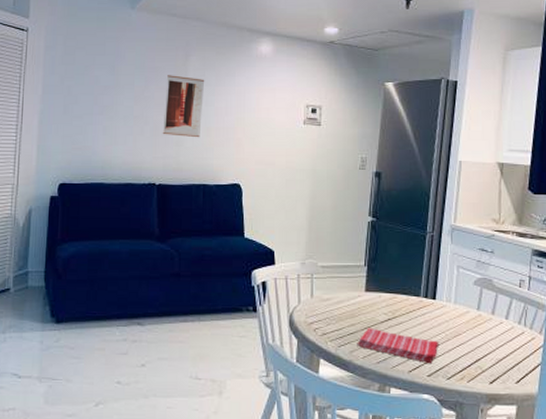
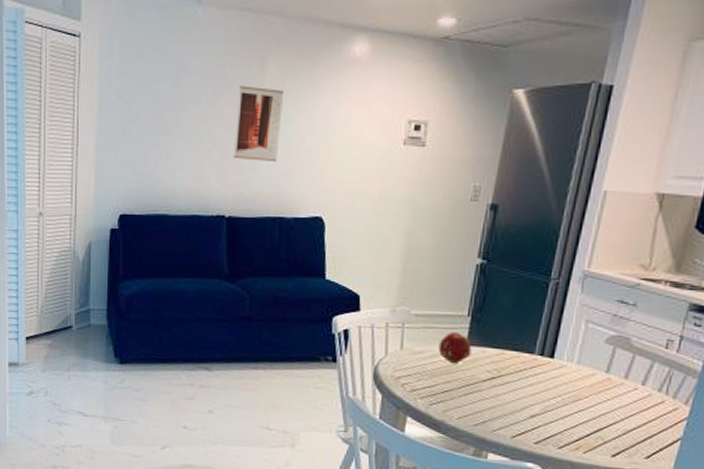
fruit: none [342,281,370,309] -> present [438,332,472,364]
dish towel: present [357,328,439,364] -> none [451,386,553,431]

